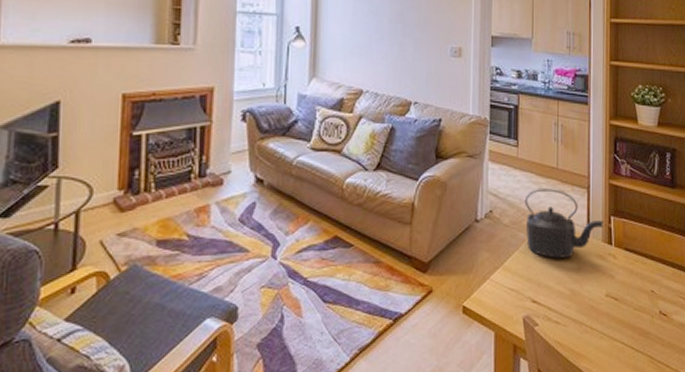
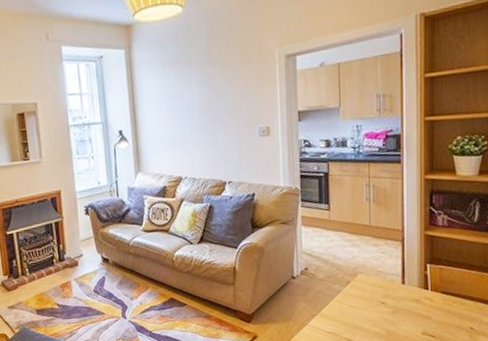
kettle: present [524,189,604,258] -> none [338,244,420,305]

